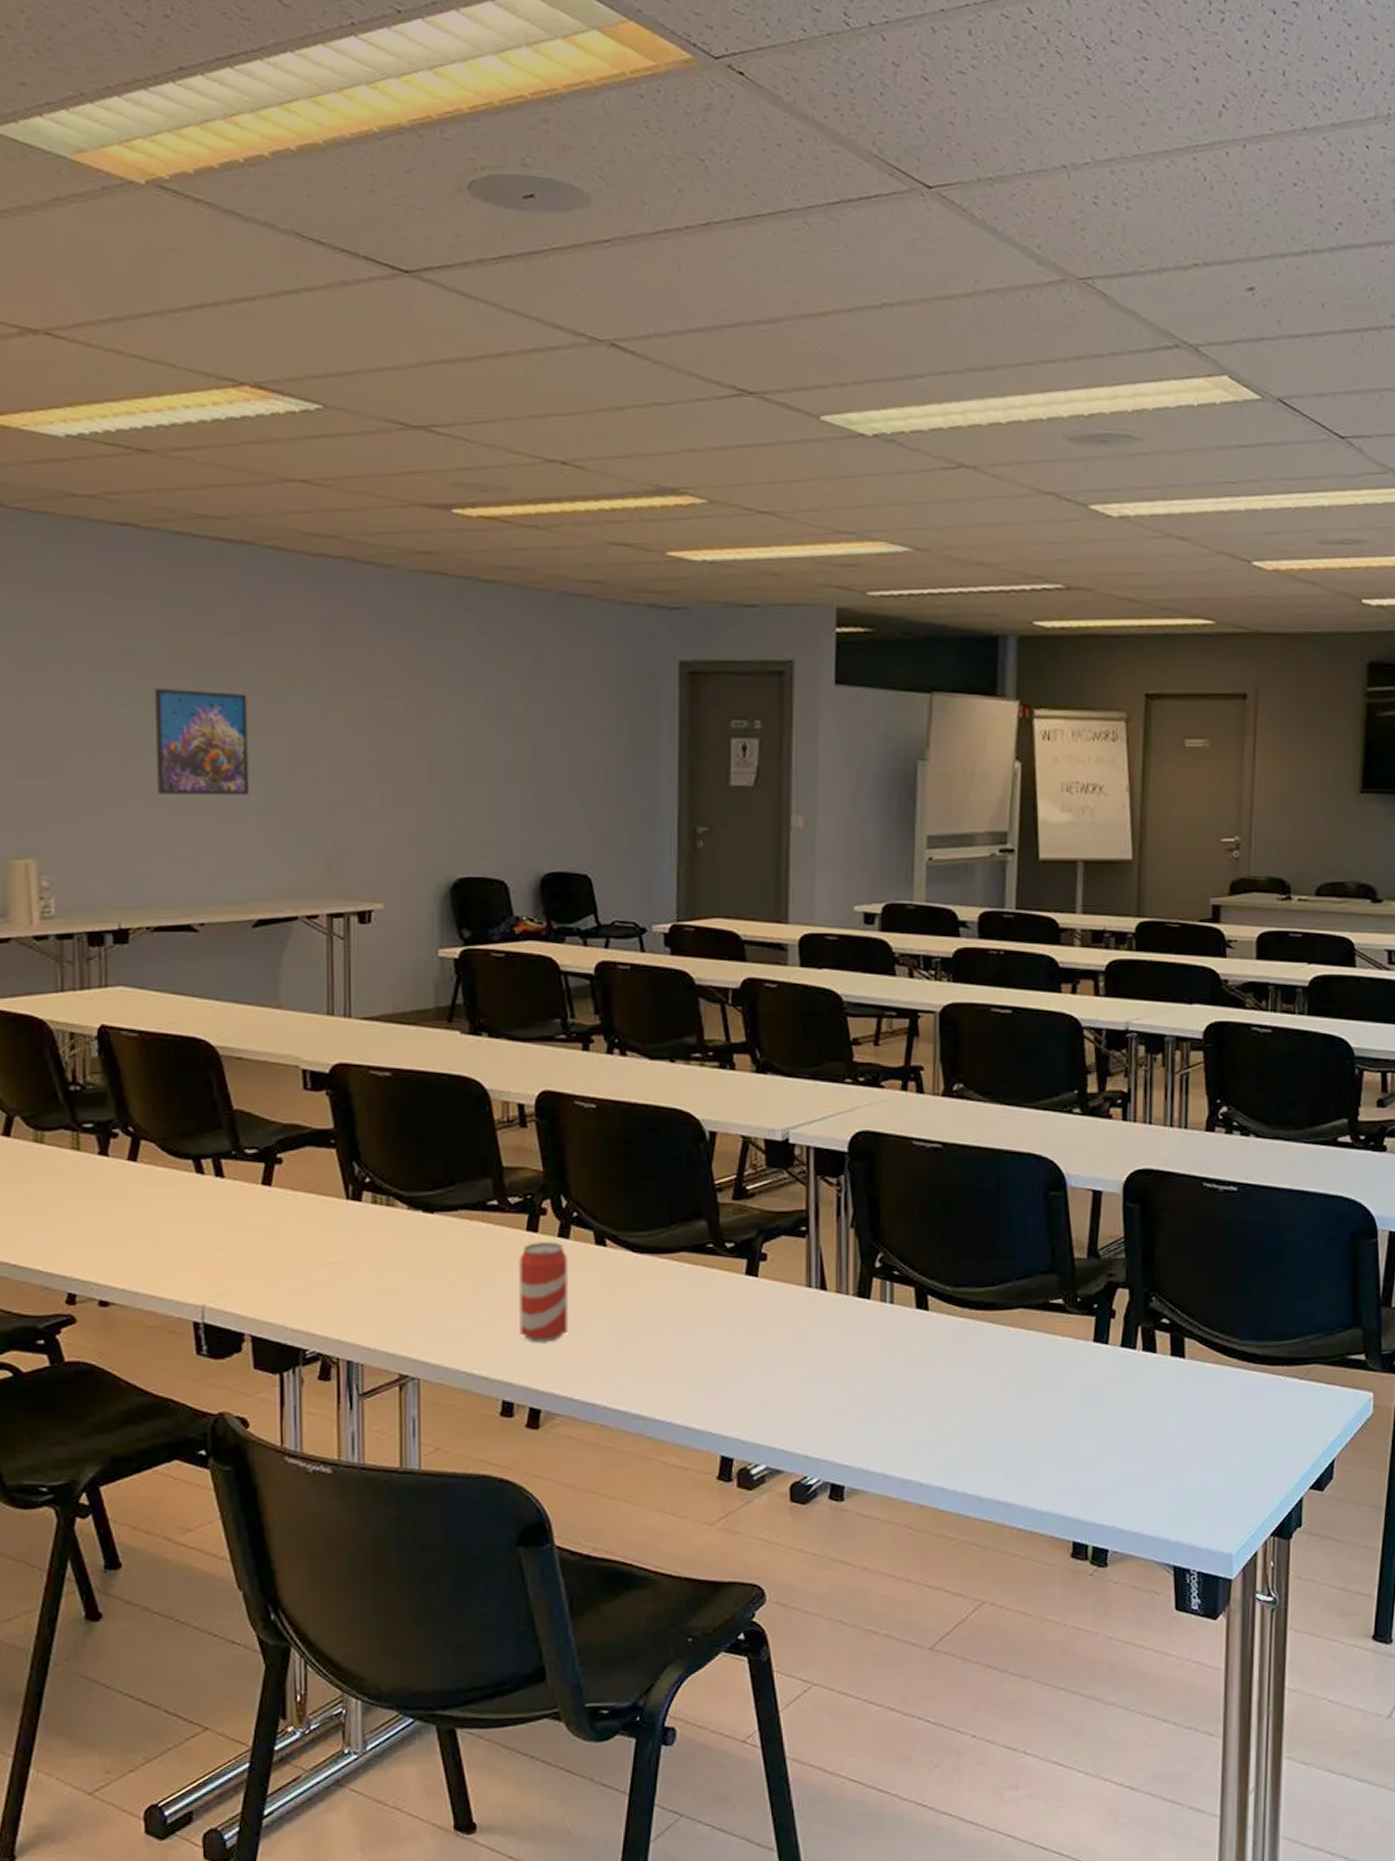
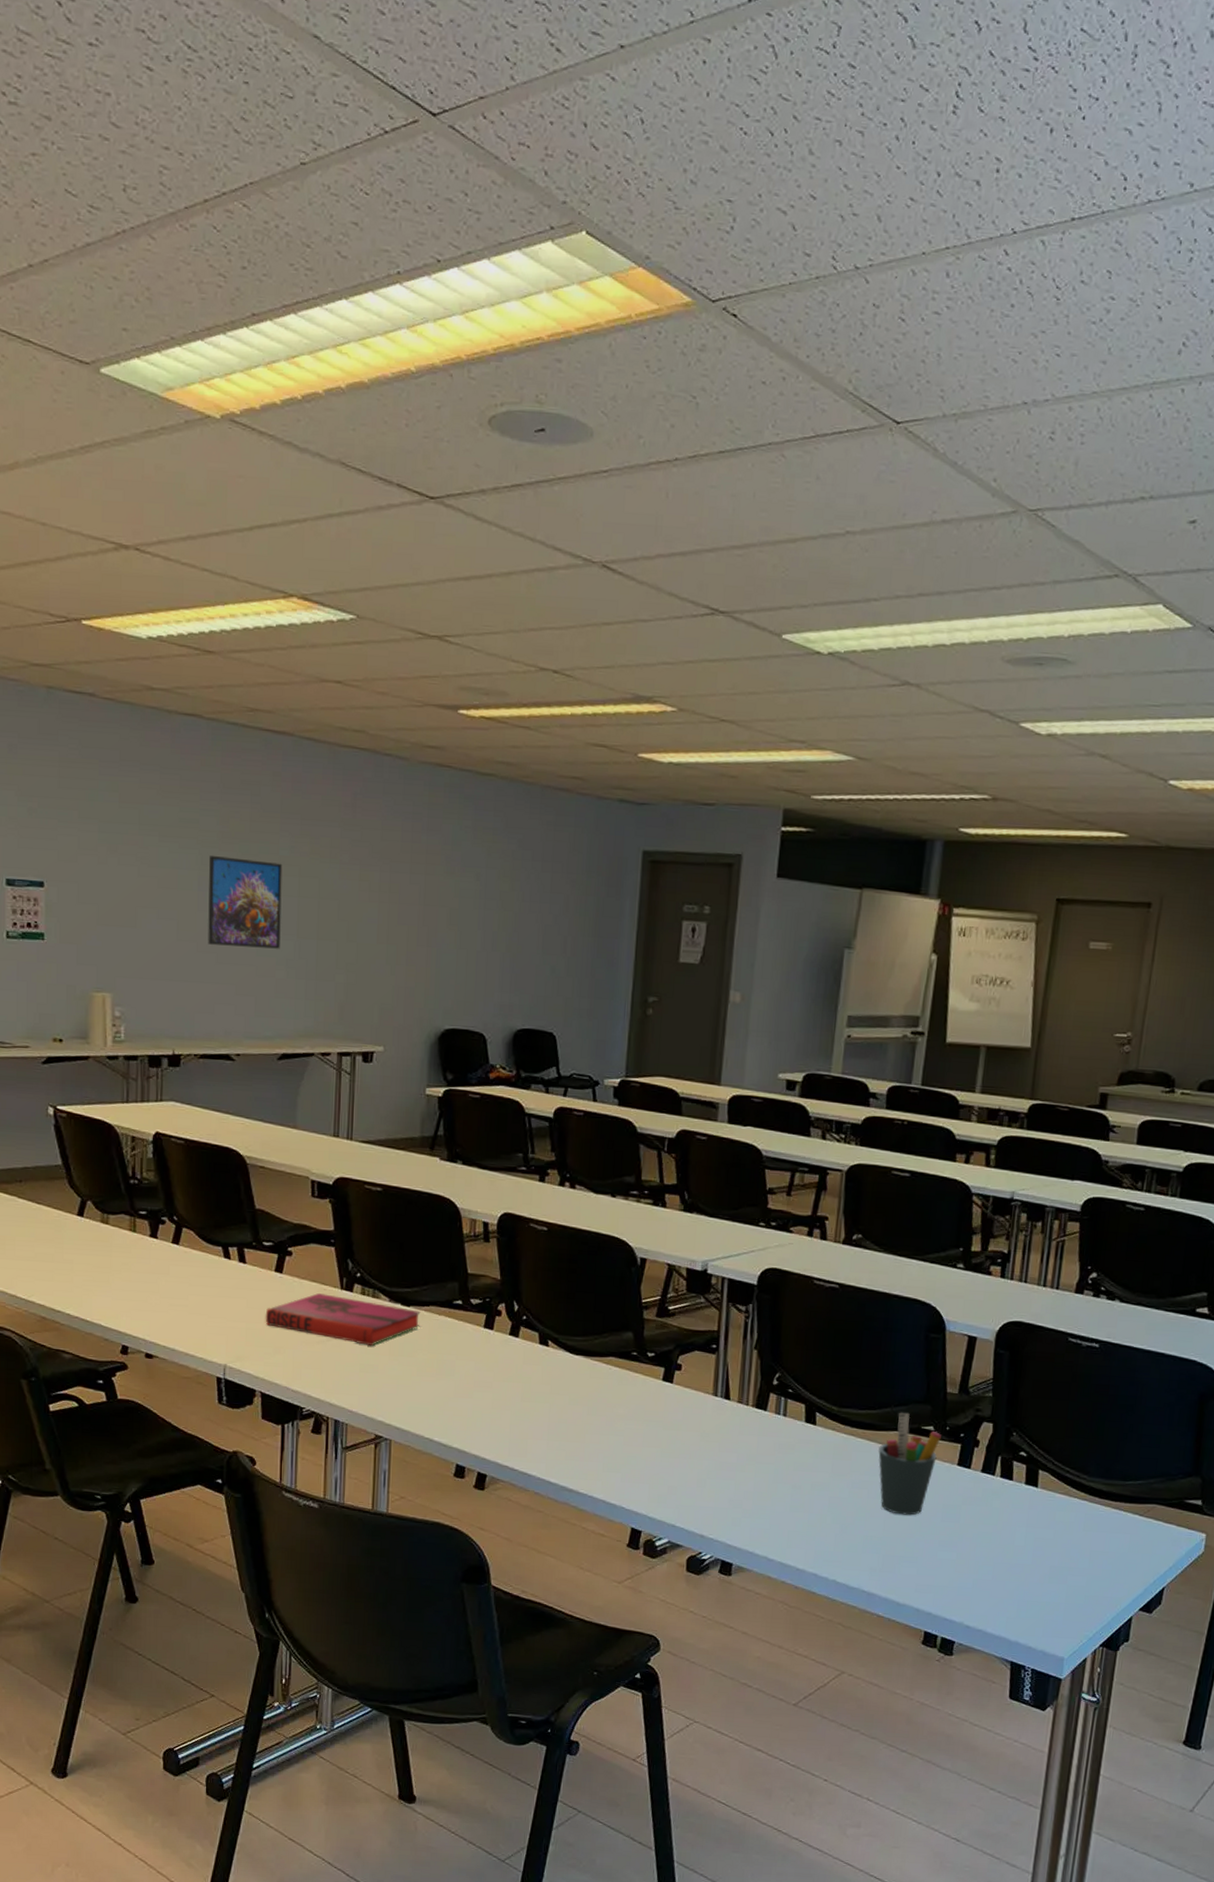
hardback book: none [252,1207,448,1265] -> present [265,1293,421,1346]
beverage can: present [519,1242,568,1342] -> none [473,1338,516,1420]
pen holder: none [1003,1285,1072,1407] -> present [878,1412,941,1515]

